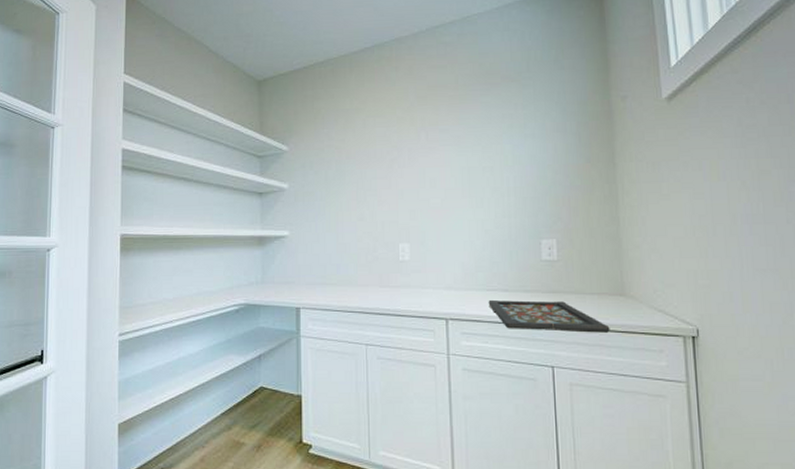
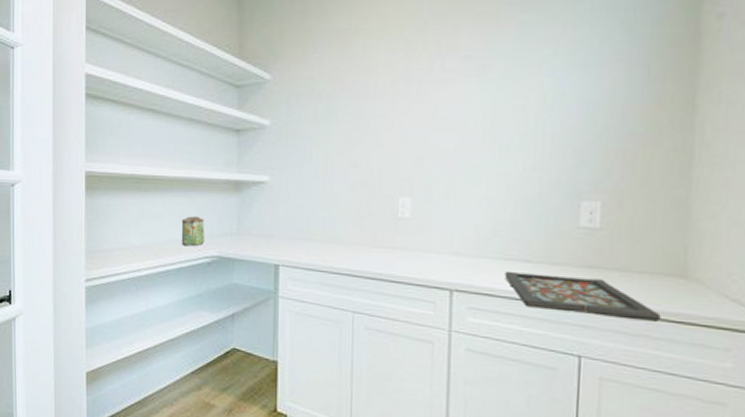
canister: none [211,269,232,297] -> present [181,216,205,247]

